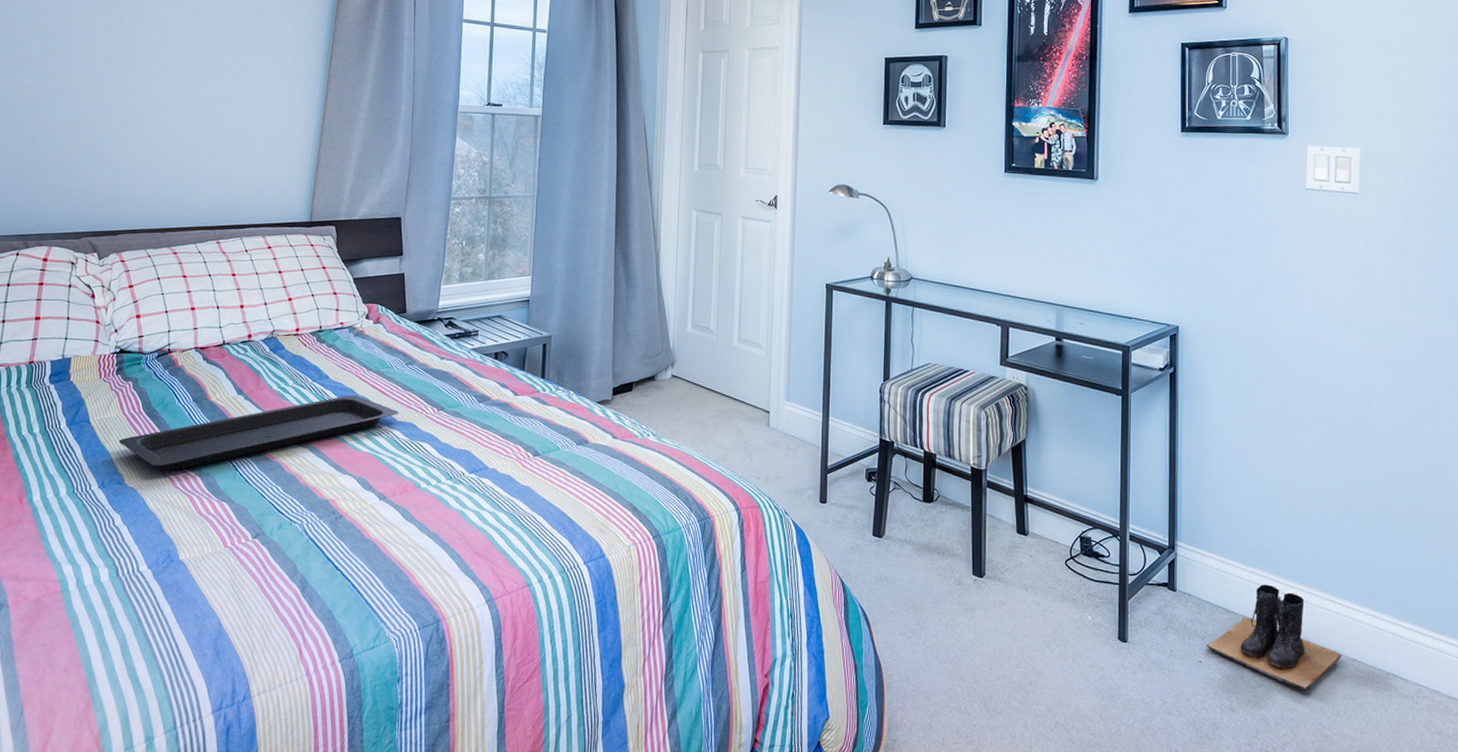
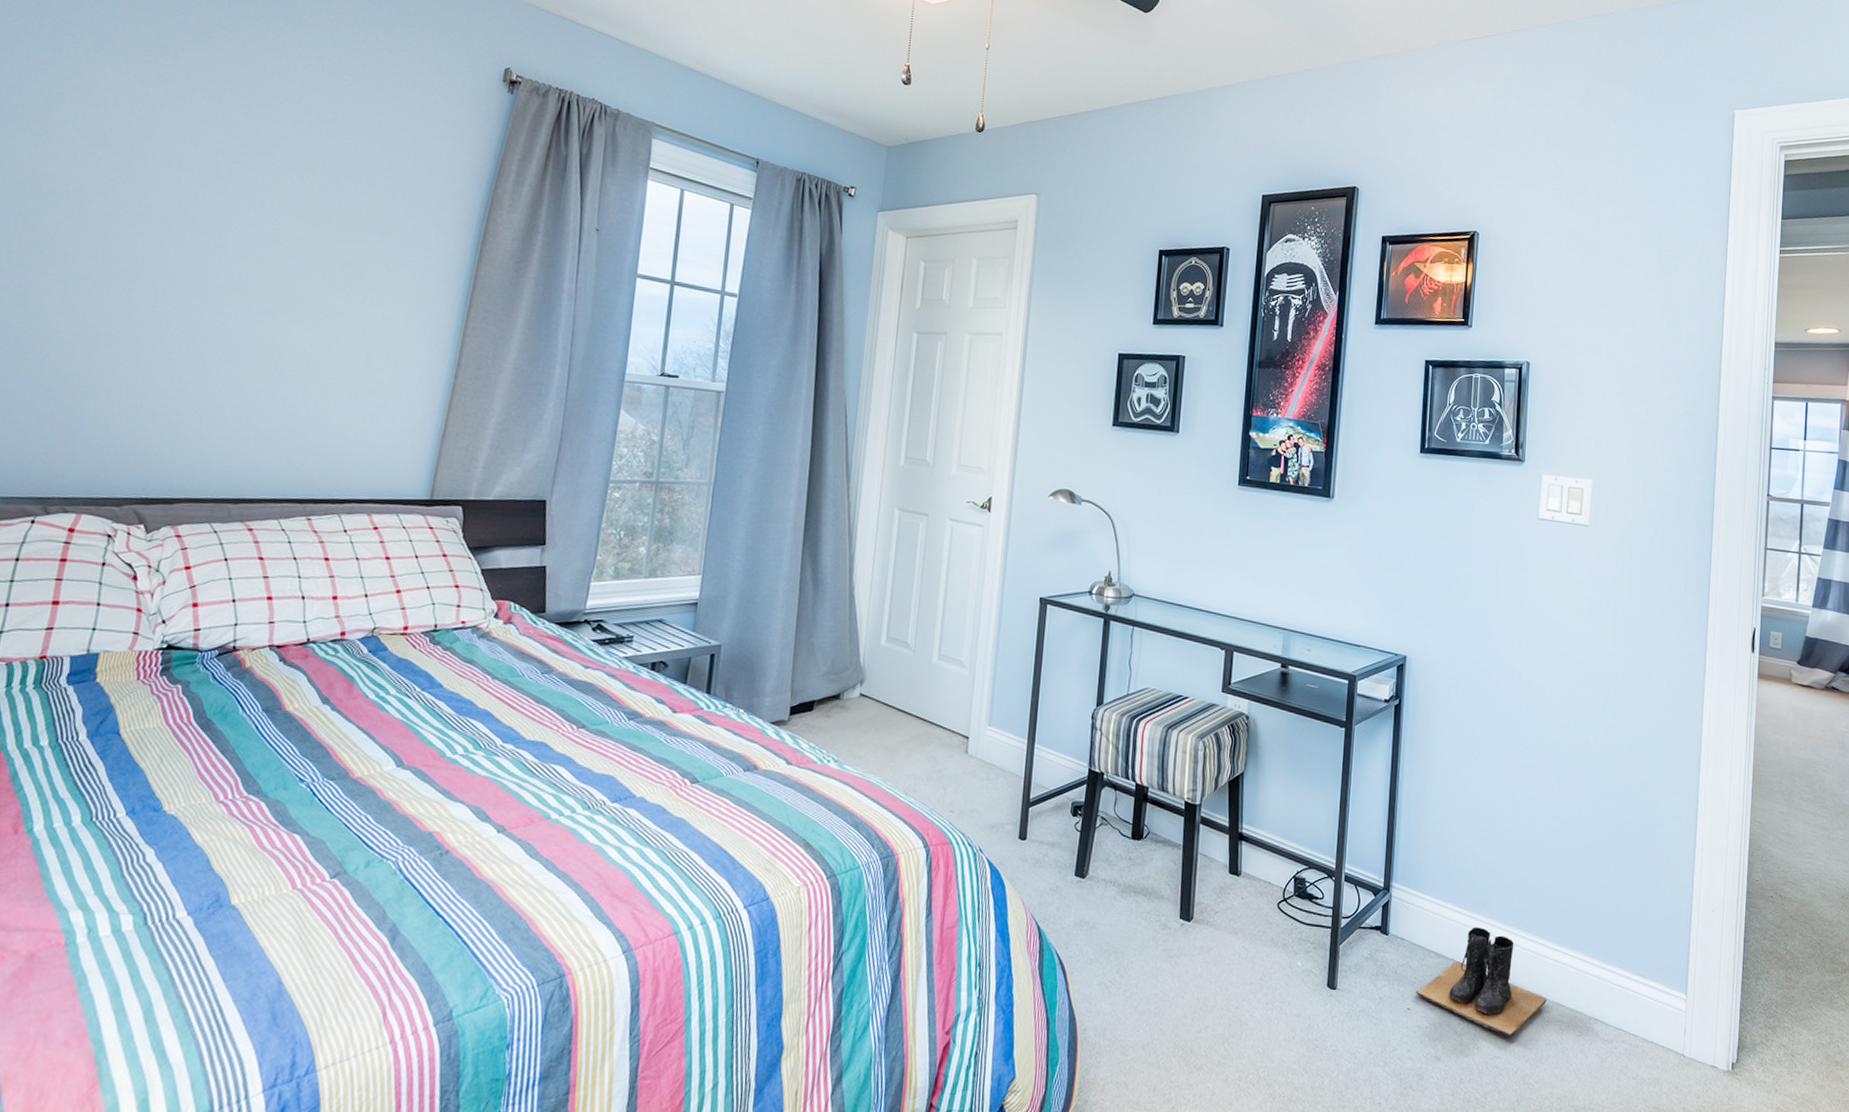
serving tray: present [118,394,399,471] -> none [158,707,529,795]

